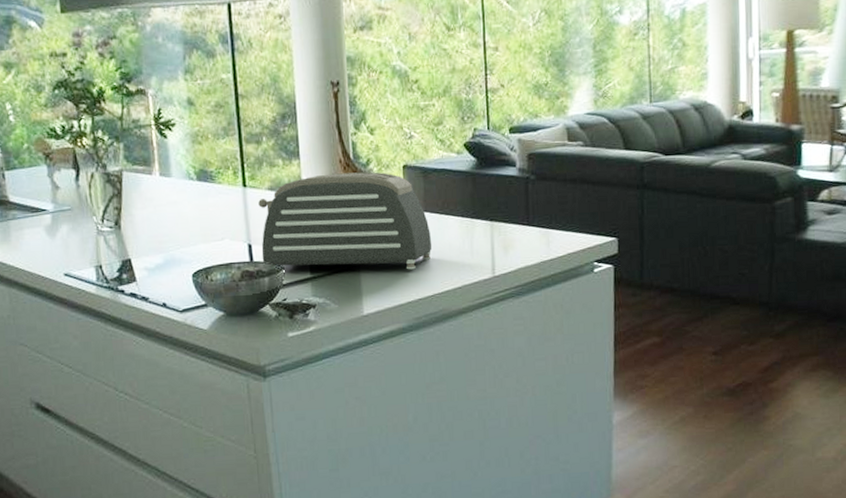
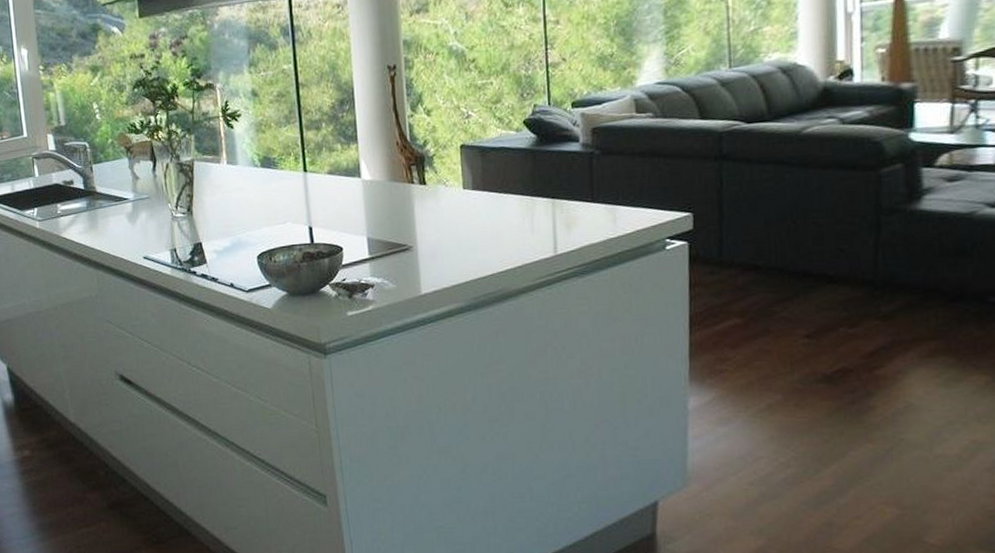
toaster: present [258,172,432,270] -> none [318,153,491,250]

